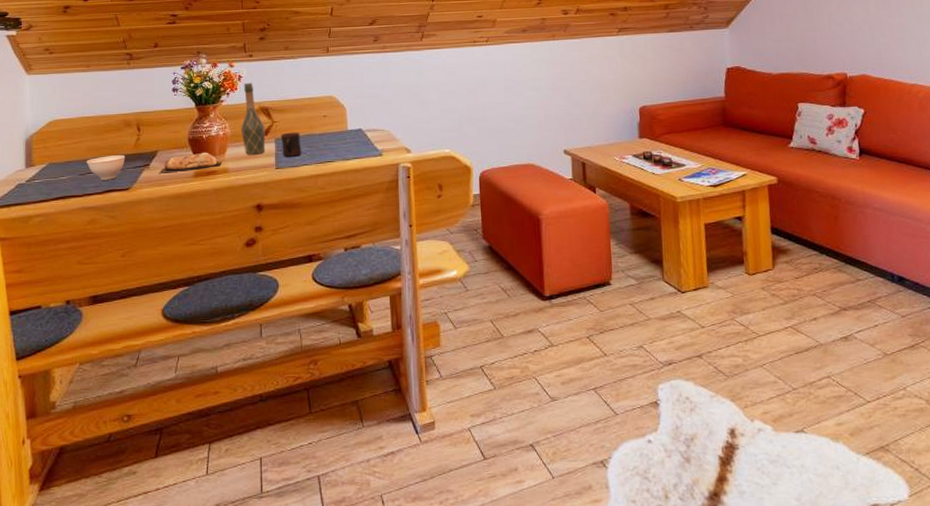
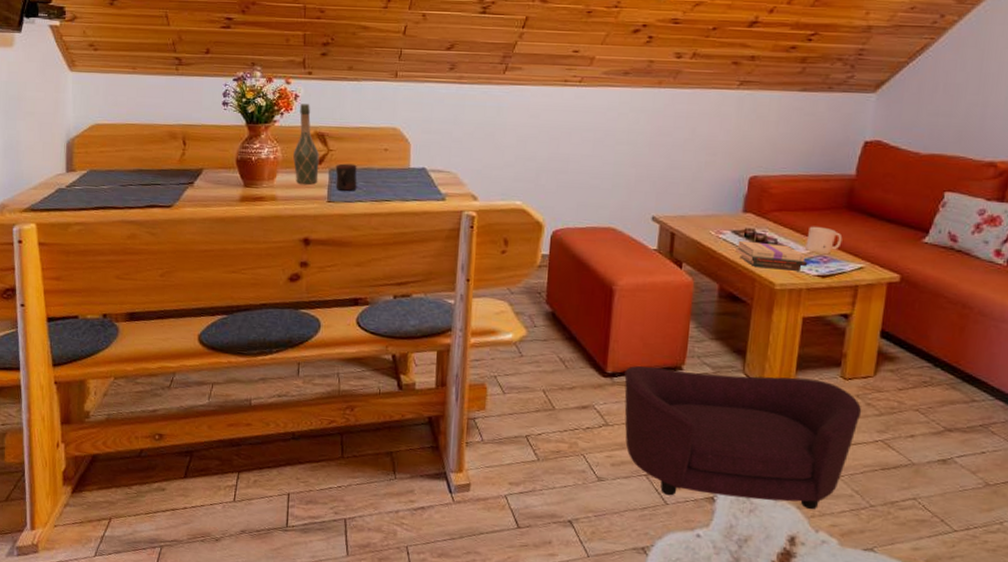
bowl: present [86,155,126,180] -> none [128,168,169,195]
bread loaf: present [158,152,222,174] -> none [203,175,271,194]
dog bed: none [561,278,769,406] -> present [624,366,862,509]
books: none [638,162,699,185] -> present [735,240,807,271]
mug: none [695,143,725,167] -> present [805,226,843,255]

